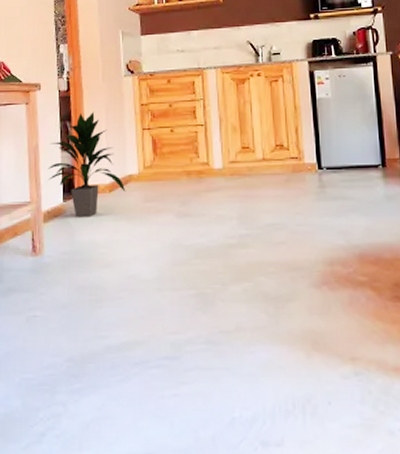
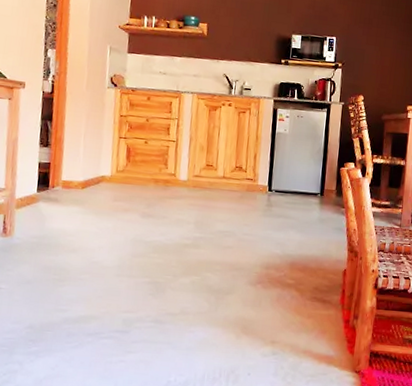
indoor plant: present [47,112,126,218] -> none [25,115,98,209]

